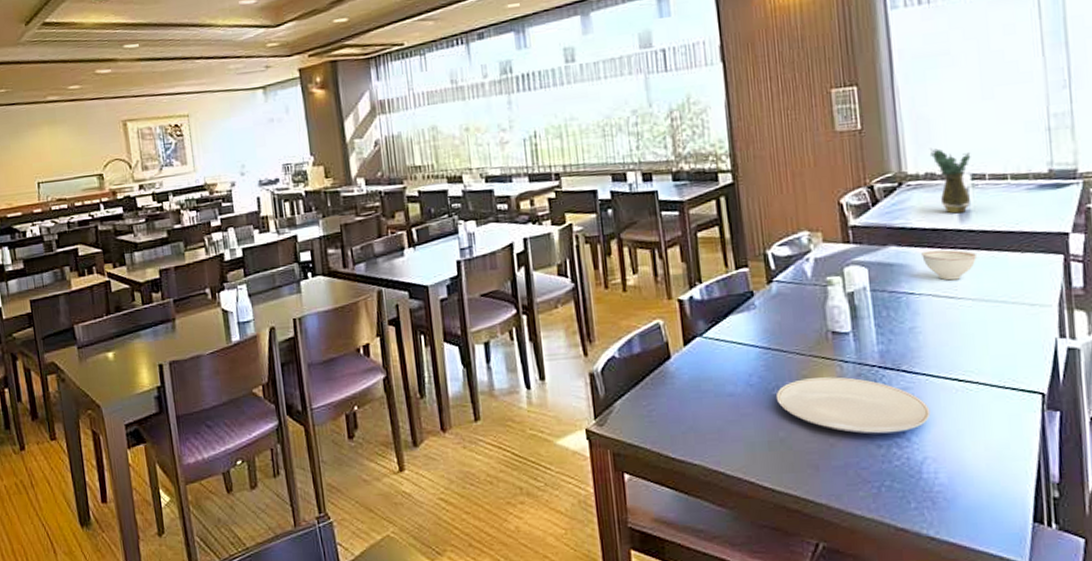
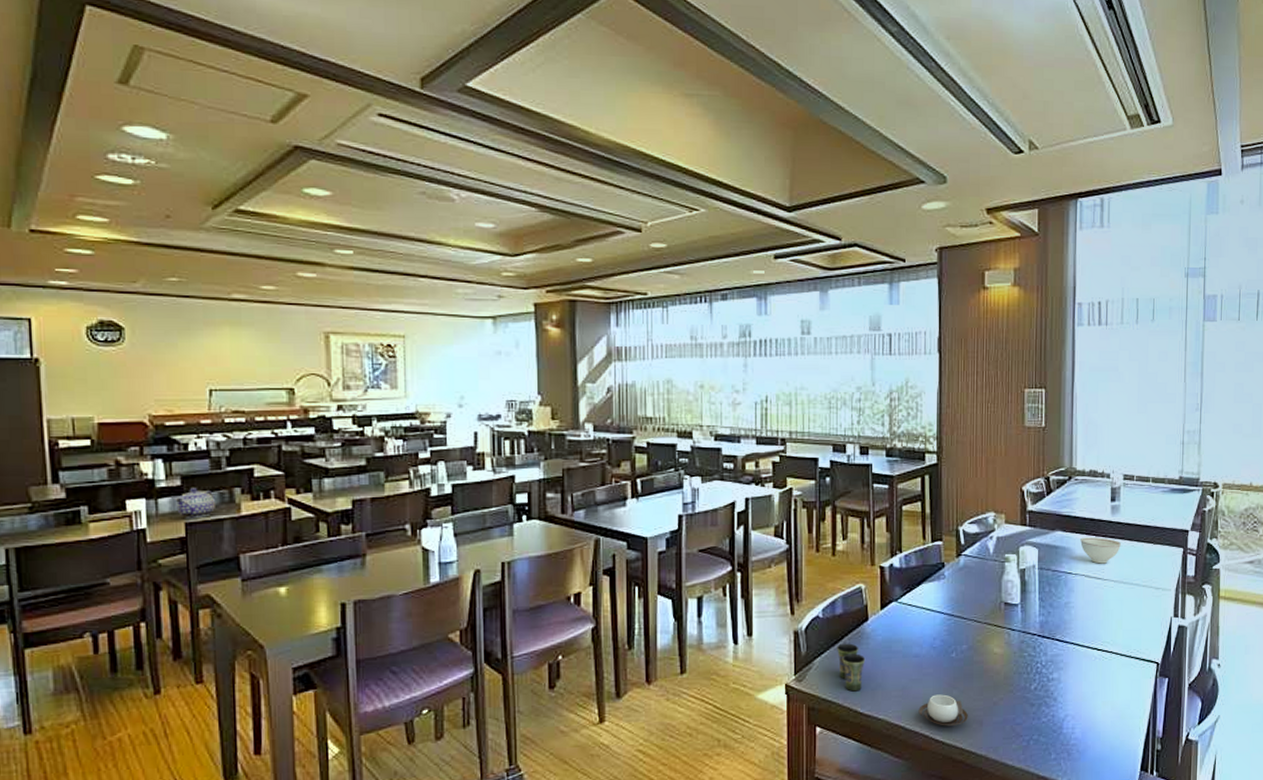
teapot: none [20,269,52,297] -> present [175,488,215,519]
cup: none [638,383,673,436] -> present [837,643,866,692]
cup: none [739,436,800,472] -> present [918,694,968,726]
plate: present [775,377,931,434] -> none [953,643,1074,694]
vase: present [929,148,971,214] -> none [1094,449,1125,507]

